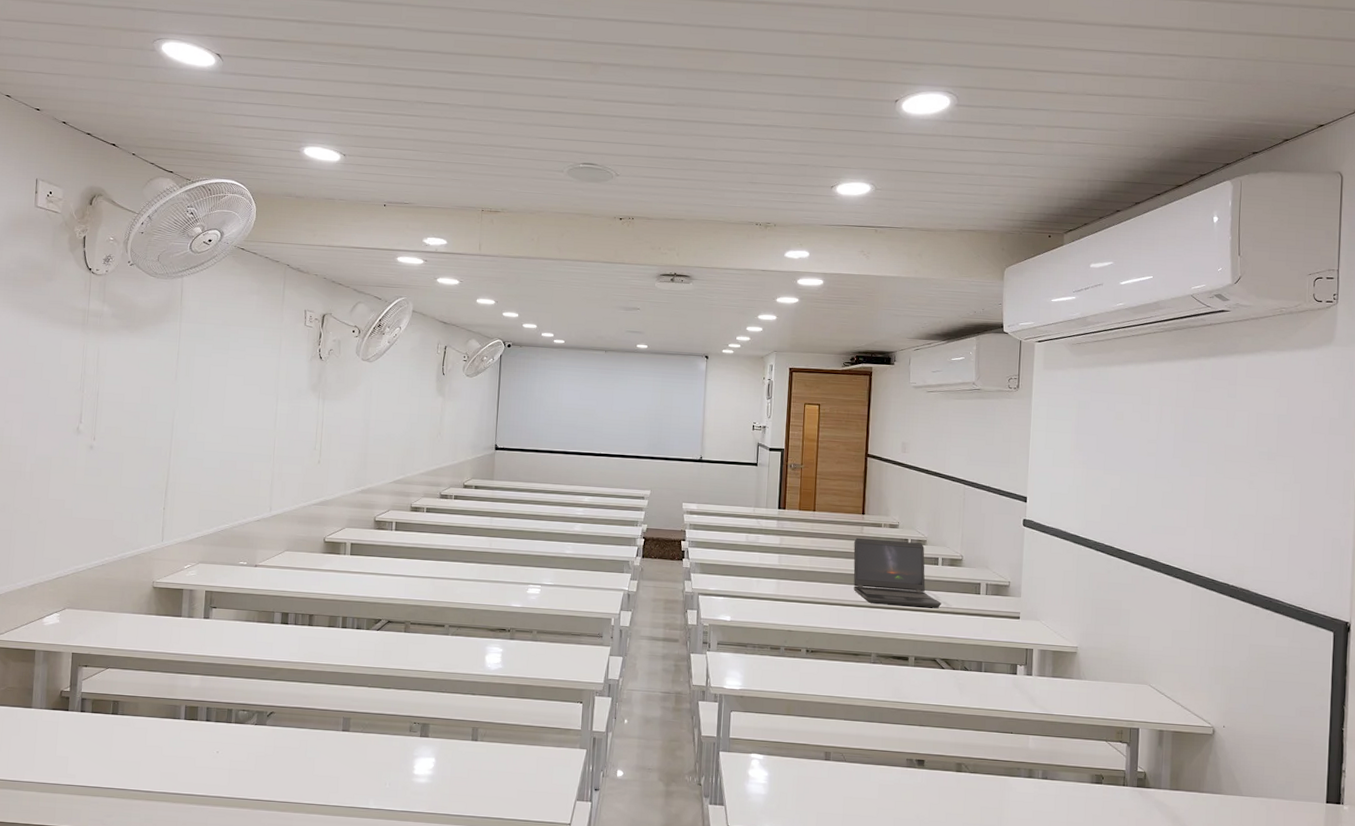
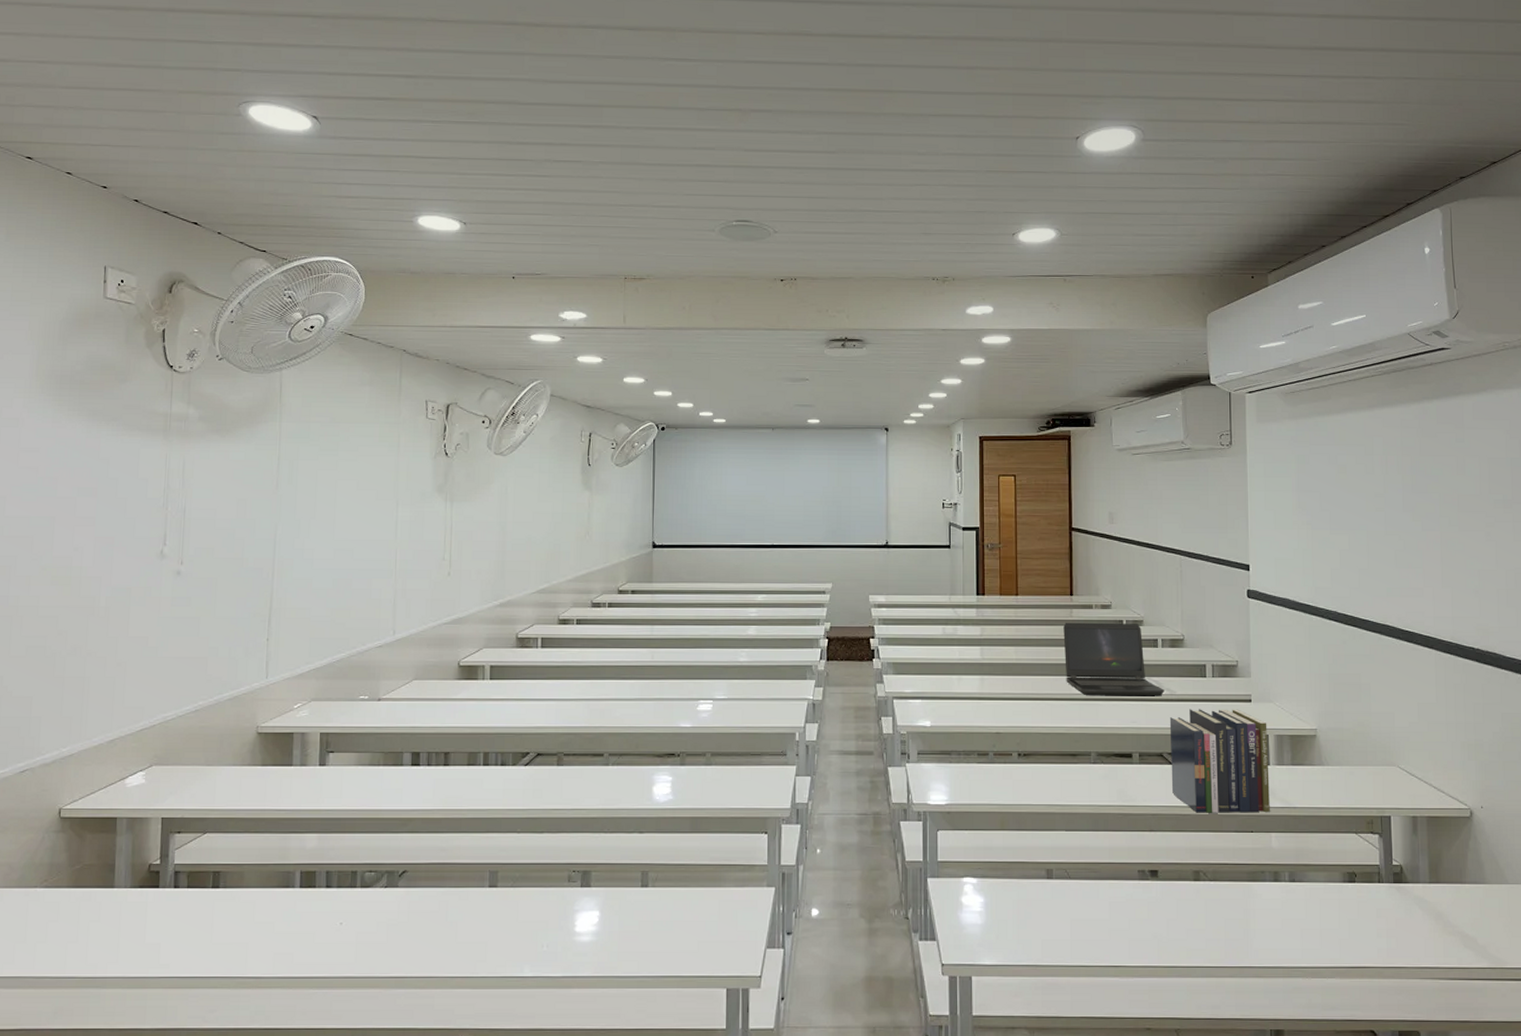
books: none [942,621,1033,717] -> present [1169,709,1270,813]

